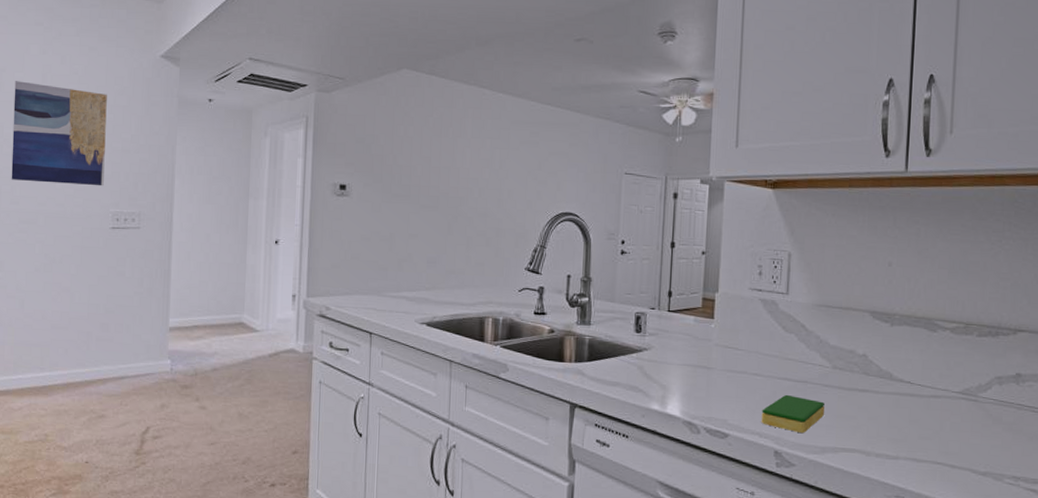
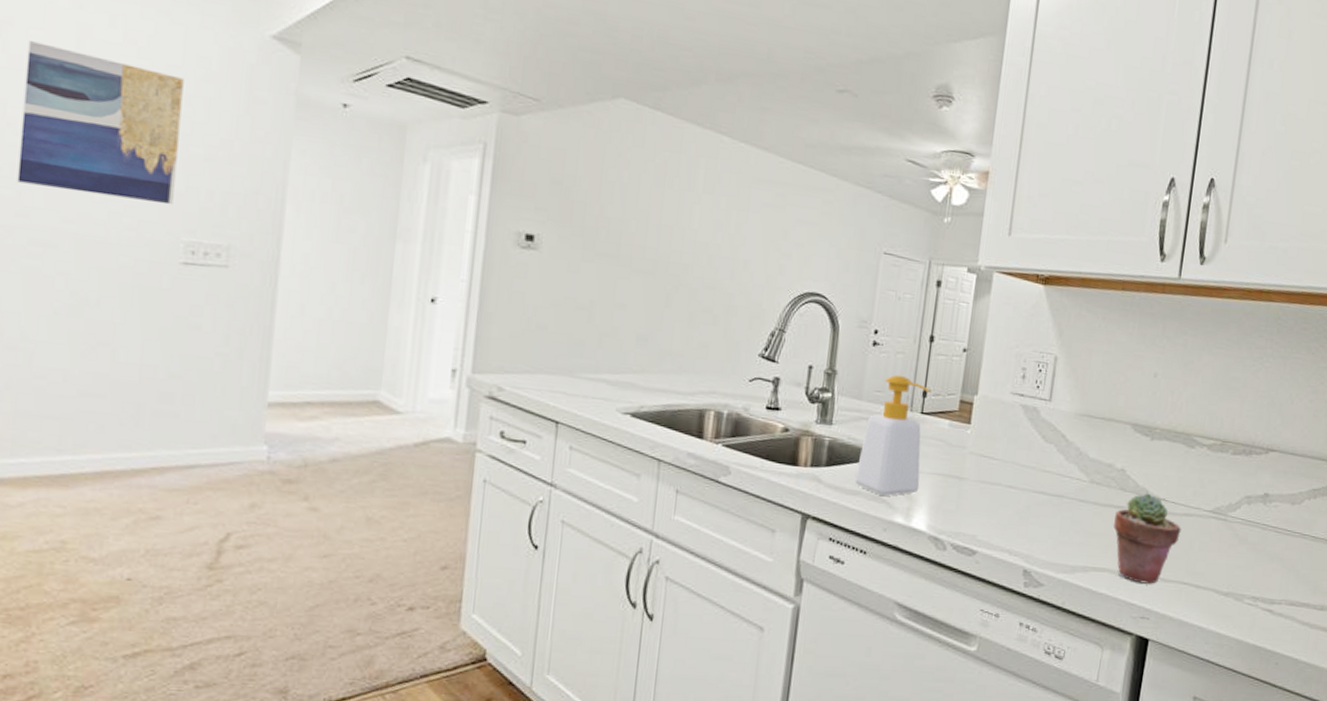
soap bottle: none [613,278,676,387] -> present [854,374,931,497]
dish sponge: present [761,394,824,434] -> none [1012,509,1079,552]
potted succulent: none [860,376,930,464] -> present [1113,493,1181,584]

